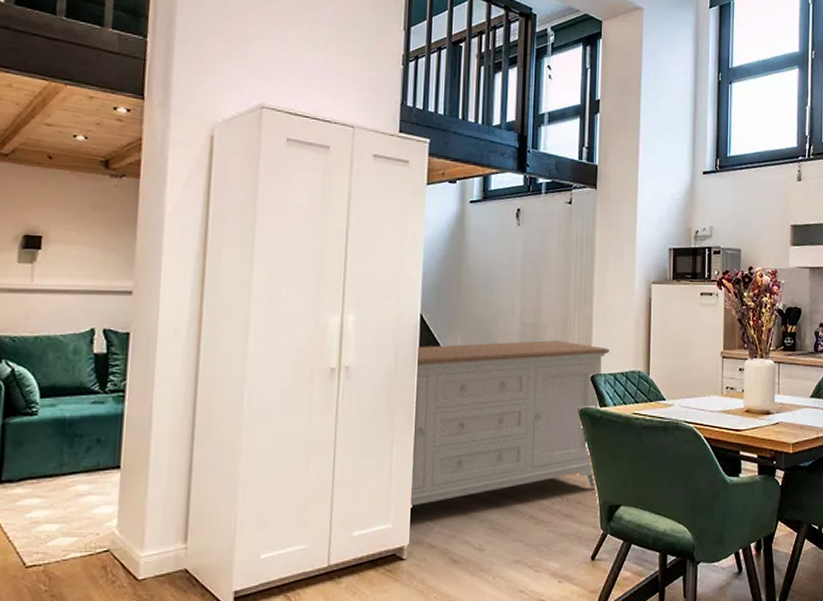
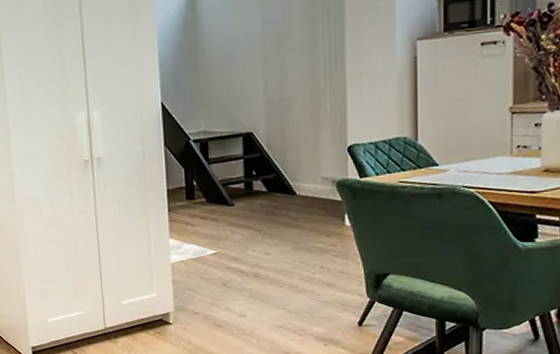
sideboard: present [411,340,610,506] -> none [163,113,368,278]

